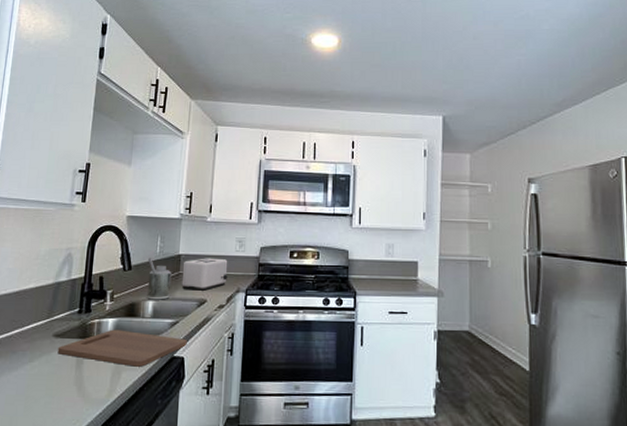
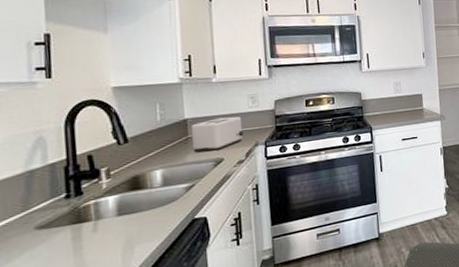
cutting board: present [57,329,187,367] -> none [44,199,208,246]
soap dispenser: present [147,258,172,300] -> none [148,127,181,169]

